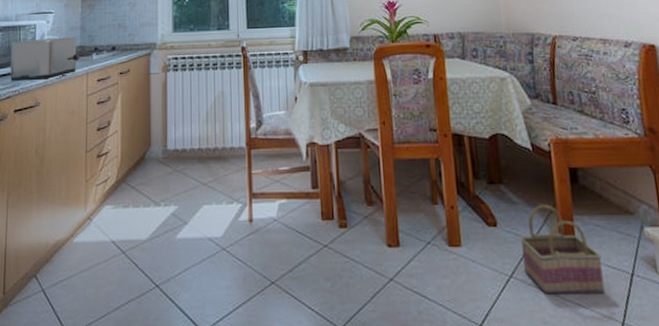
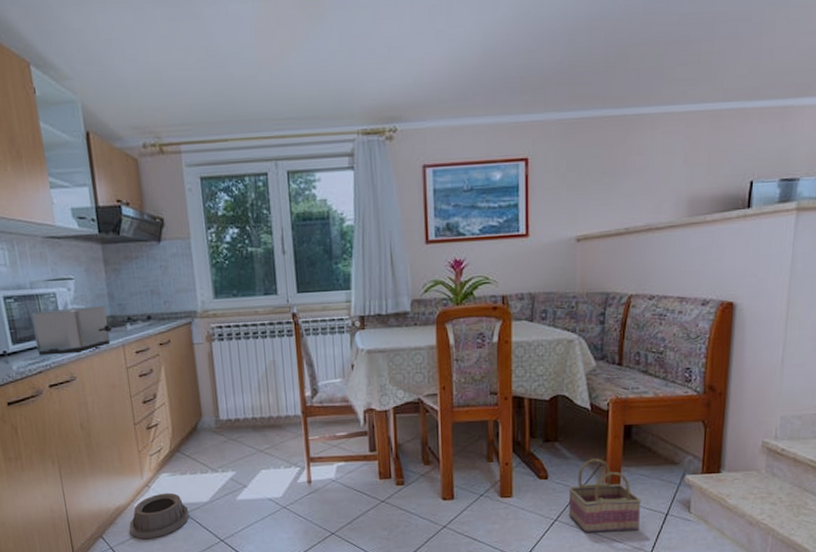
pet bowl: none [65,227,127,281] -> present [129,492,190,540]

